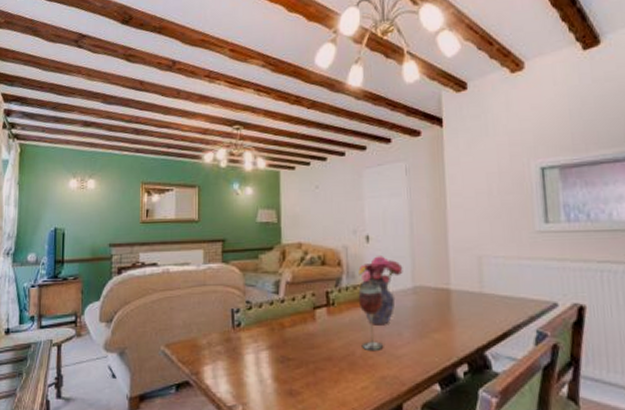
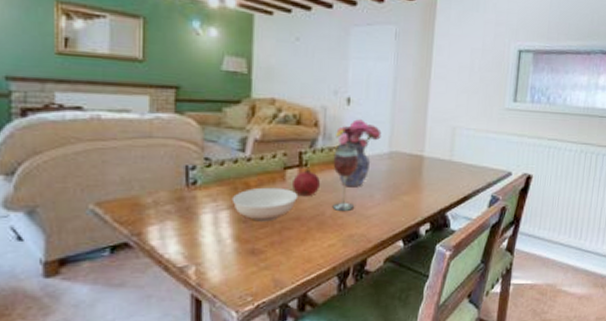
bowl: none [270,327,329,362] -> present [231,187,299,222]
fruit: none [322,307,349,335] -> present [292,168,321,195]

